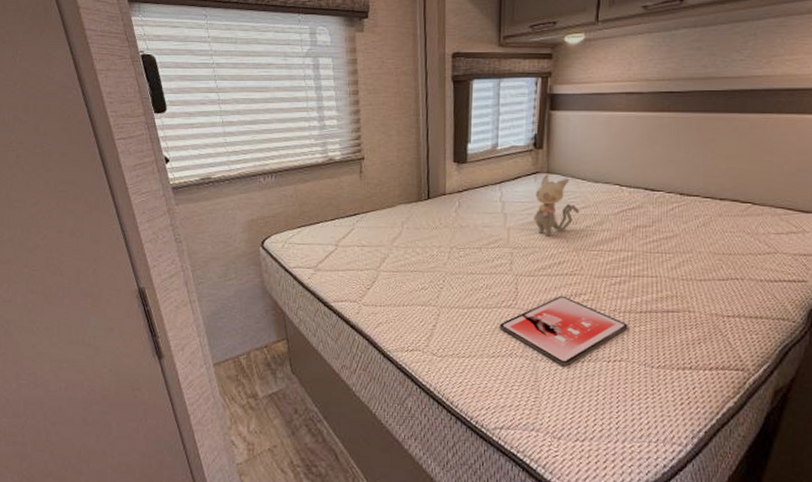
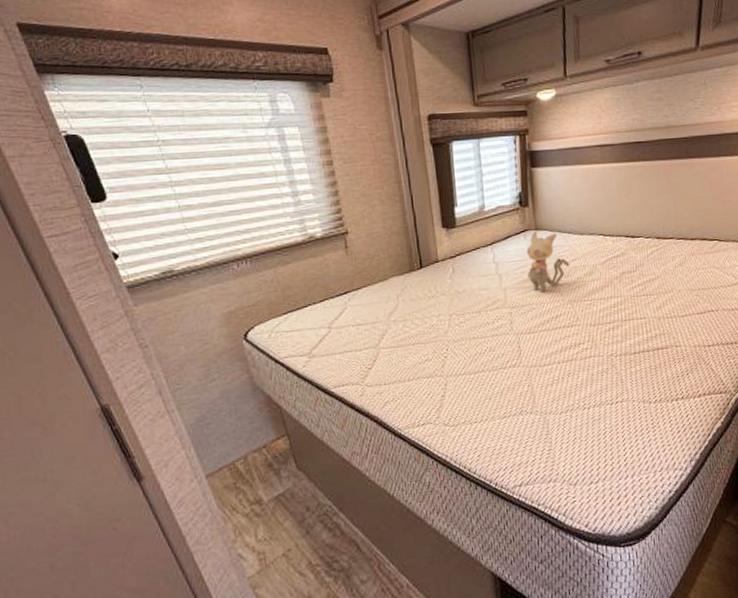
tablet: present [500,295,628,365] -> none [507,348,626,415]

